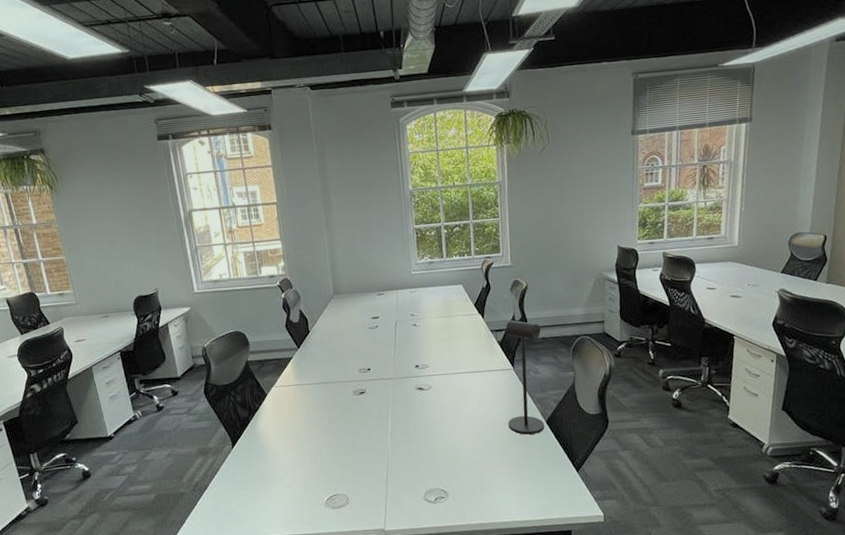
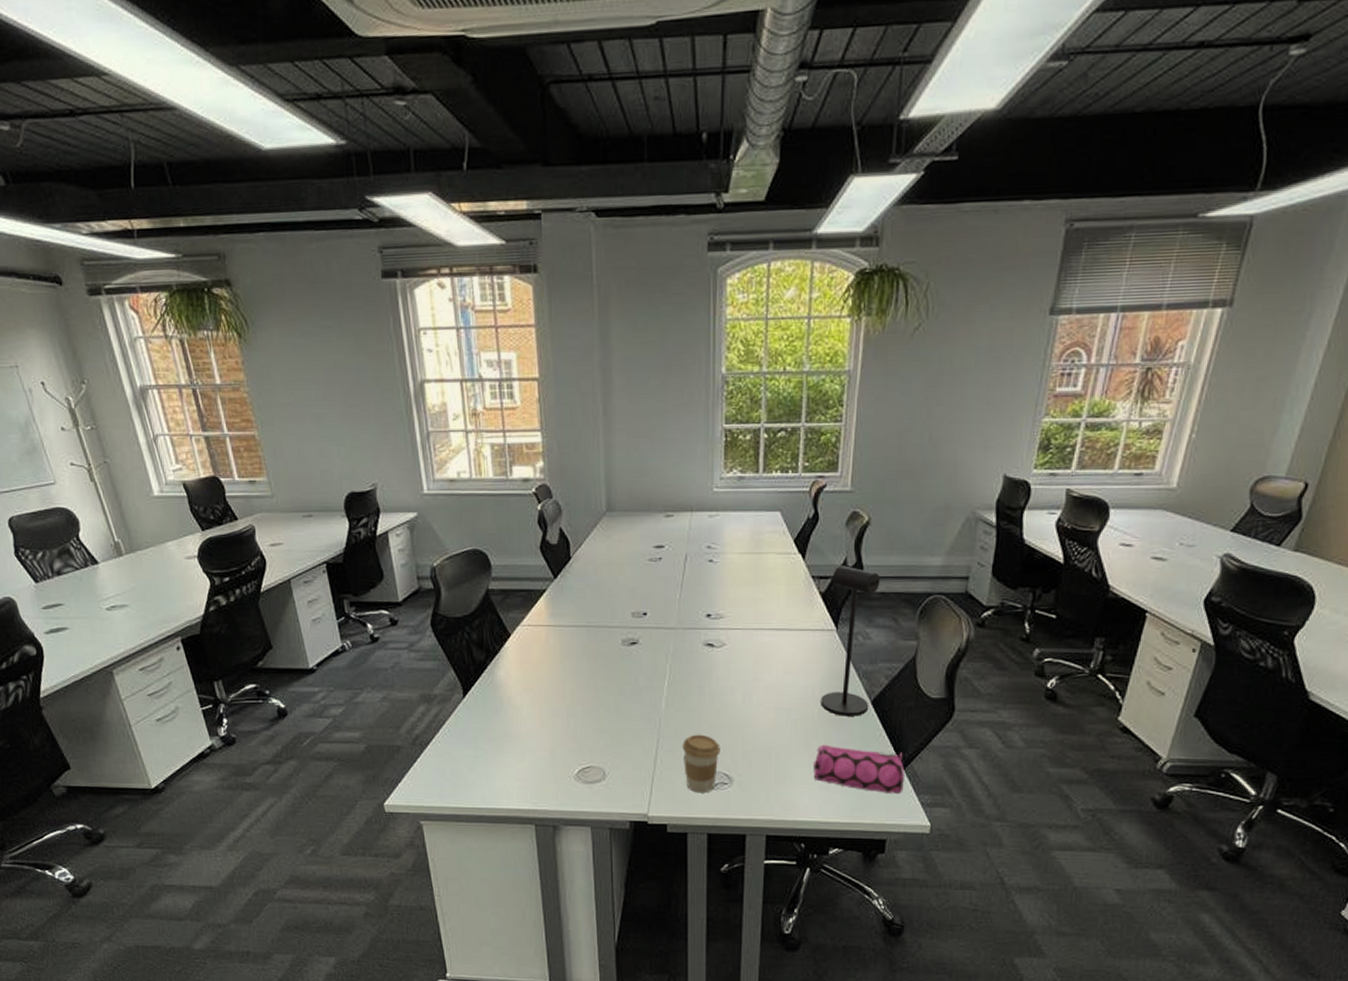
coffee cup: none [406,459,437,507] -> present [682,734,721,793]
pencil case: none [509,458,579,493] -> present [813,744,904,795]

